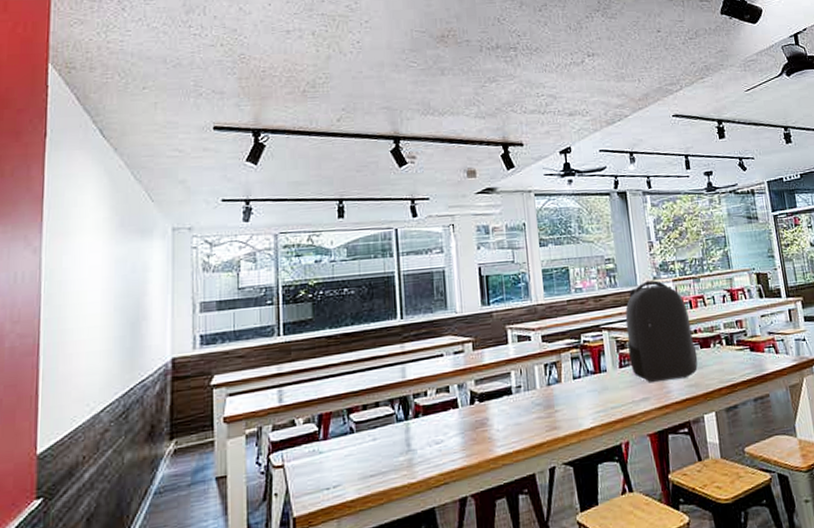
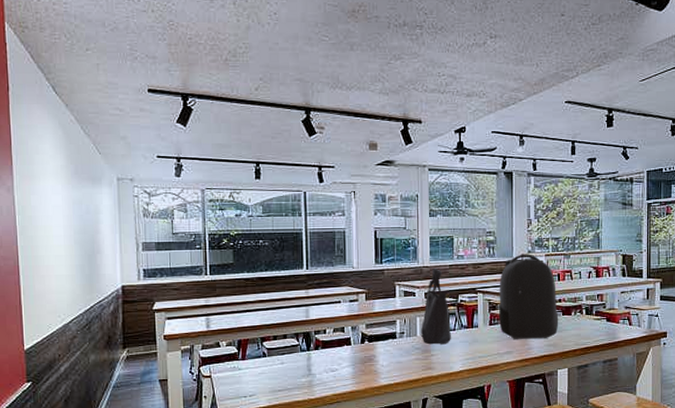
handbag: none [540,305,577,399] -> present [420,268,451,345]

